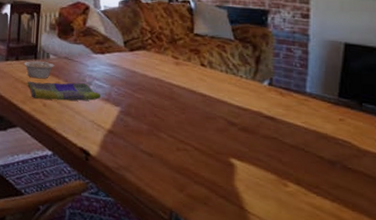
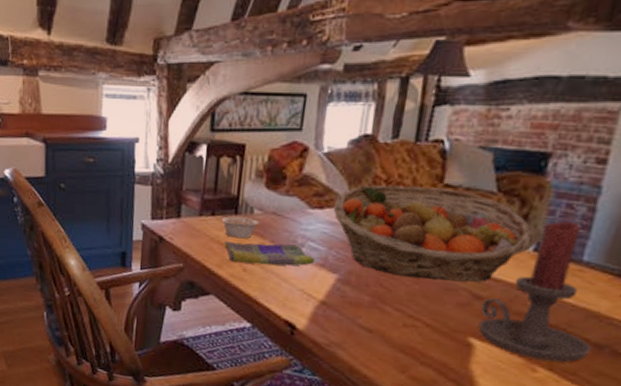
fruit basket: none [112,35,268,112] -> present [333,185,536,283]
candle holder: none [236,61,326,178] -> present [478,221,591,363]

